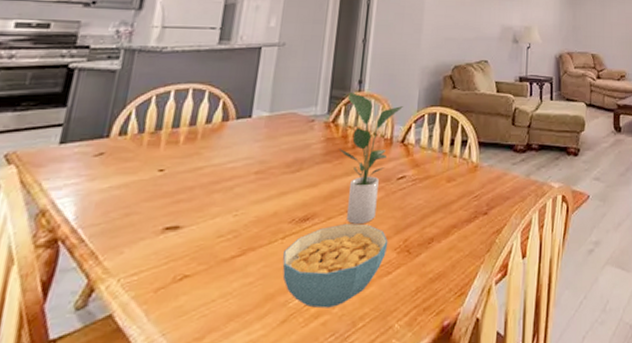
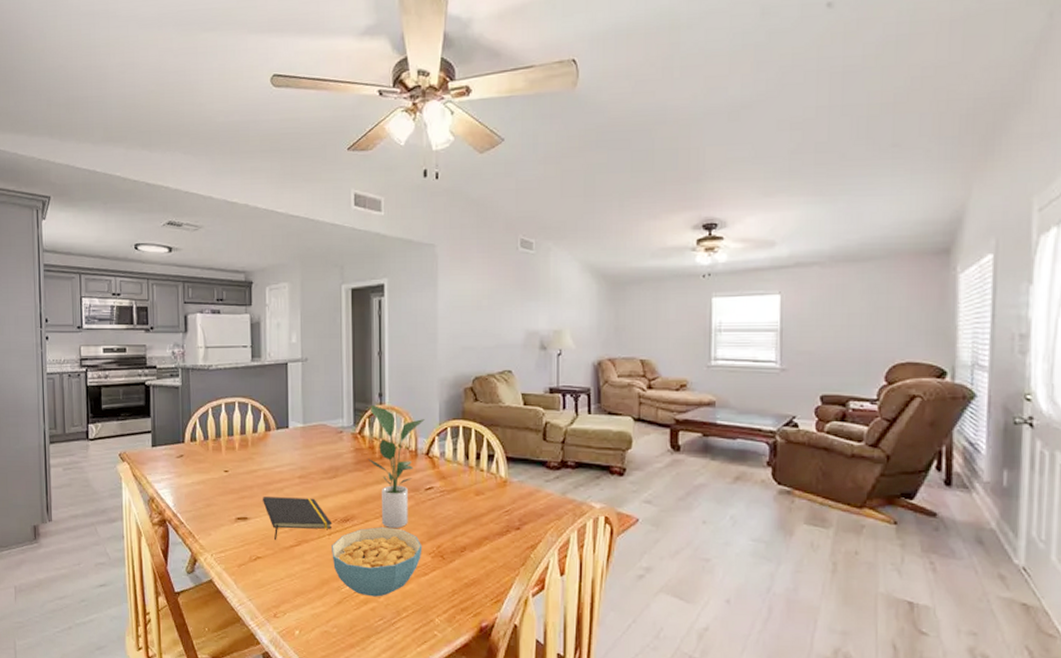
notepad: none [203,196,289,251] -> present [262,497,333,540]

